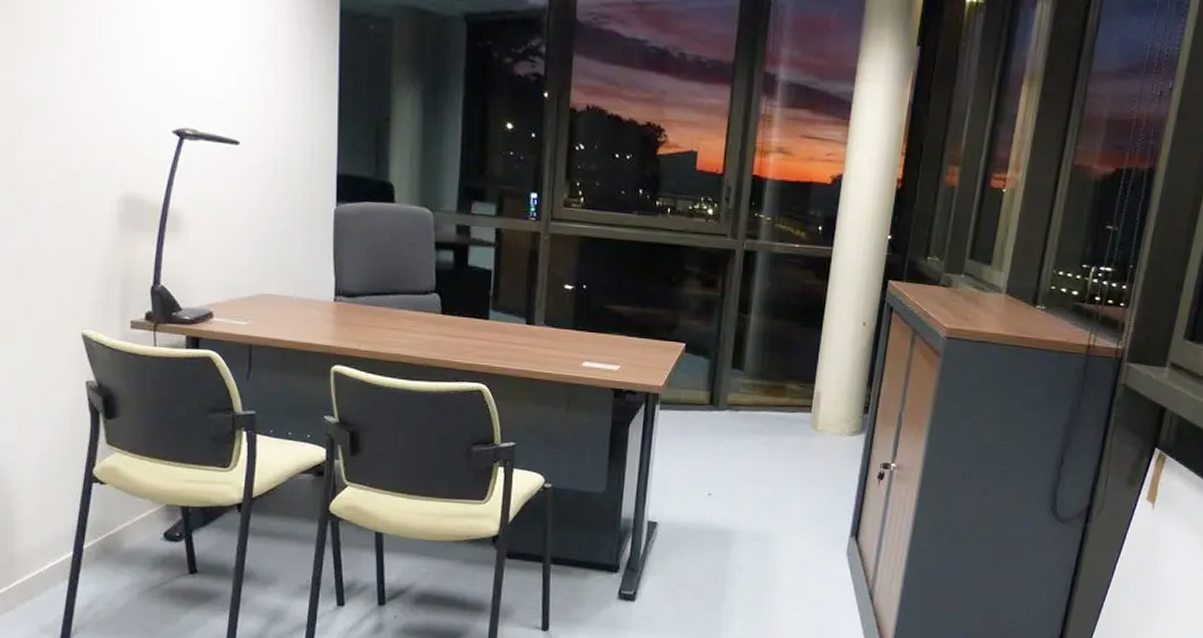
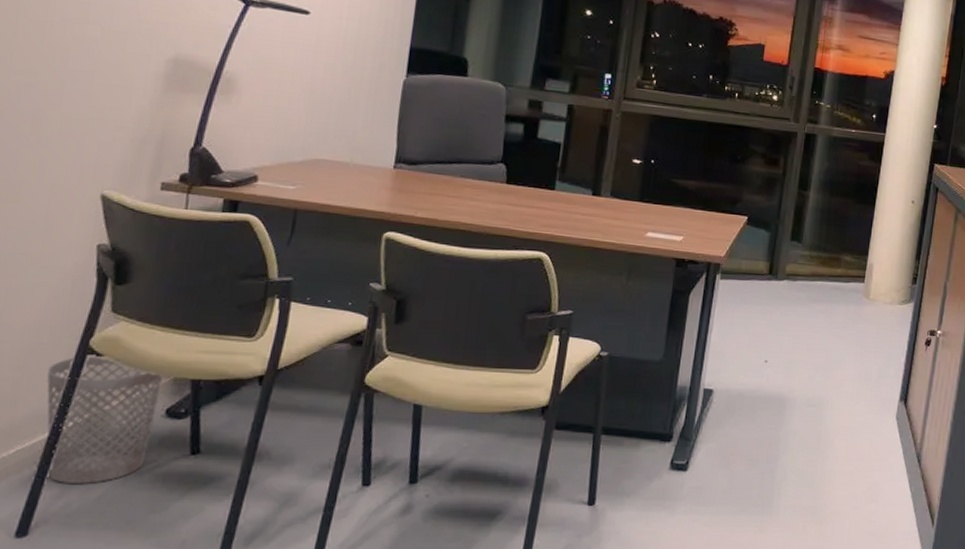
wastebasket: none [63,483,157,597] -> present [47,355,163,484]

